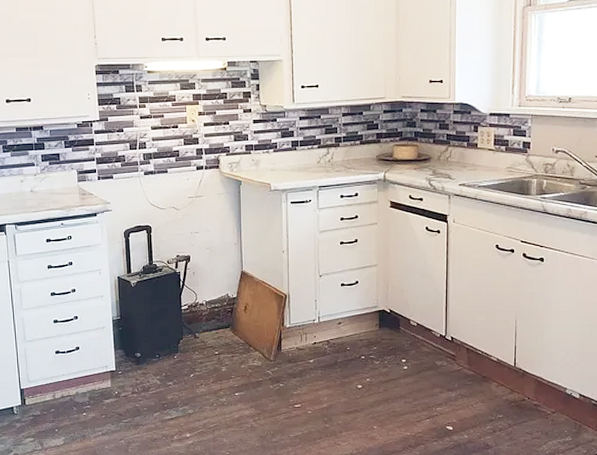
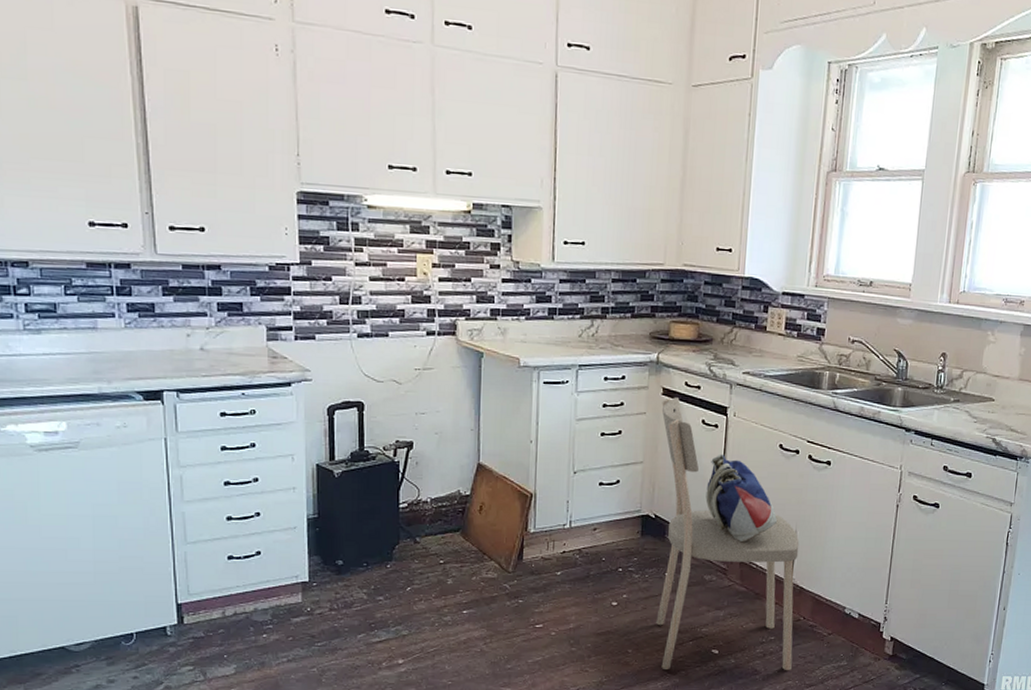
dining chair: none [390,209,520,446] -> present [656,397,800,671]
tote bag: none [433,255,498,332] -> present [705,454,777,543]

